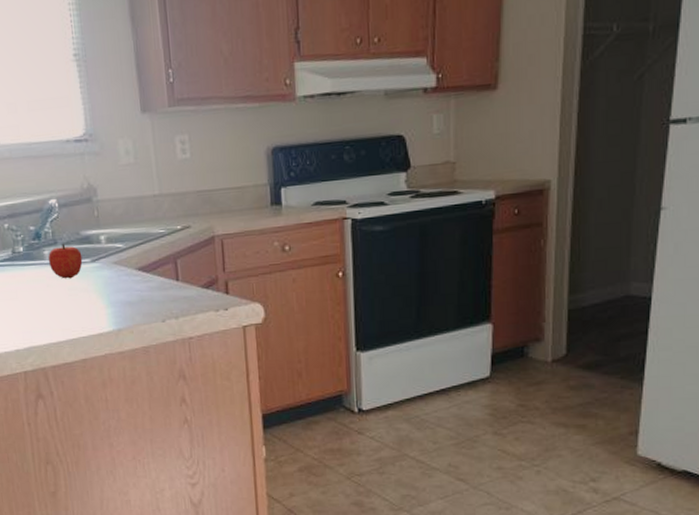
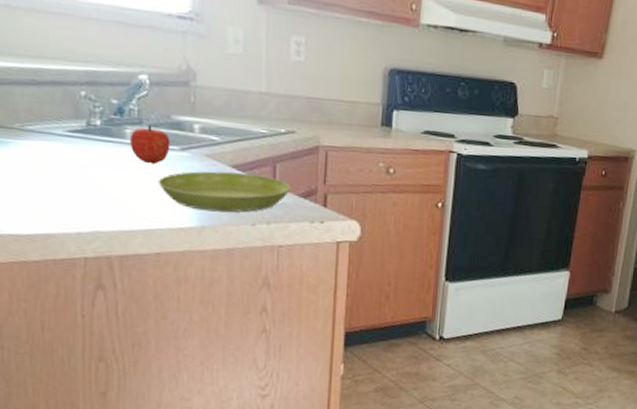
saucer: none [76,273,193,315] -> present [157,171,291,213]

